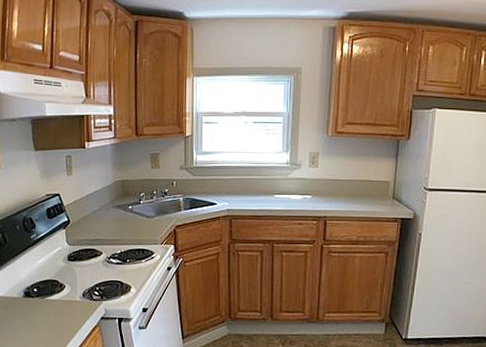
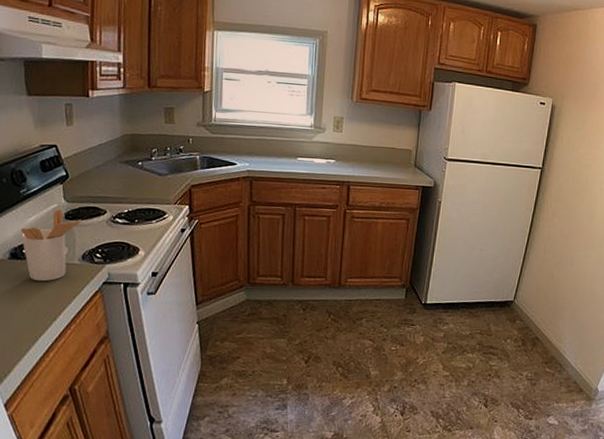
utensil holder: none [32,252,82,317] -> present [20,209,82,282]

